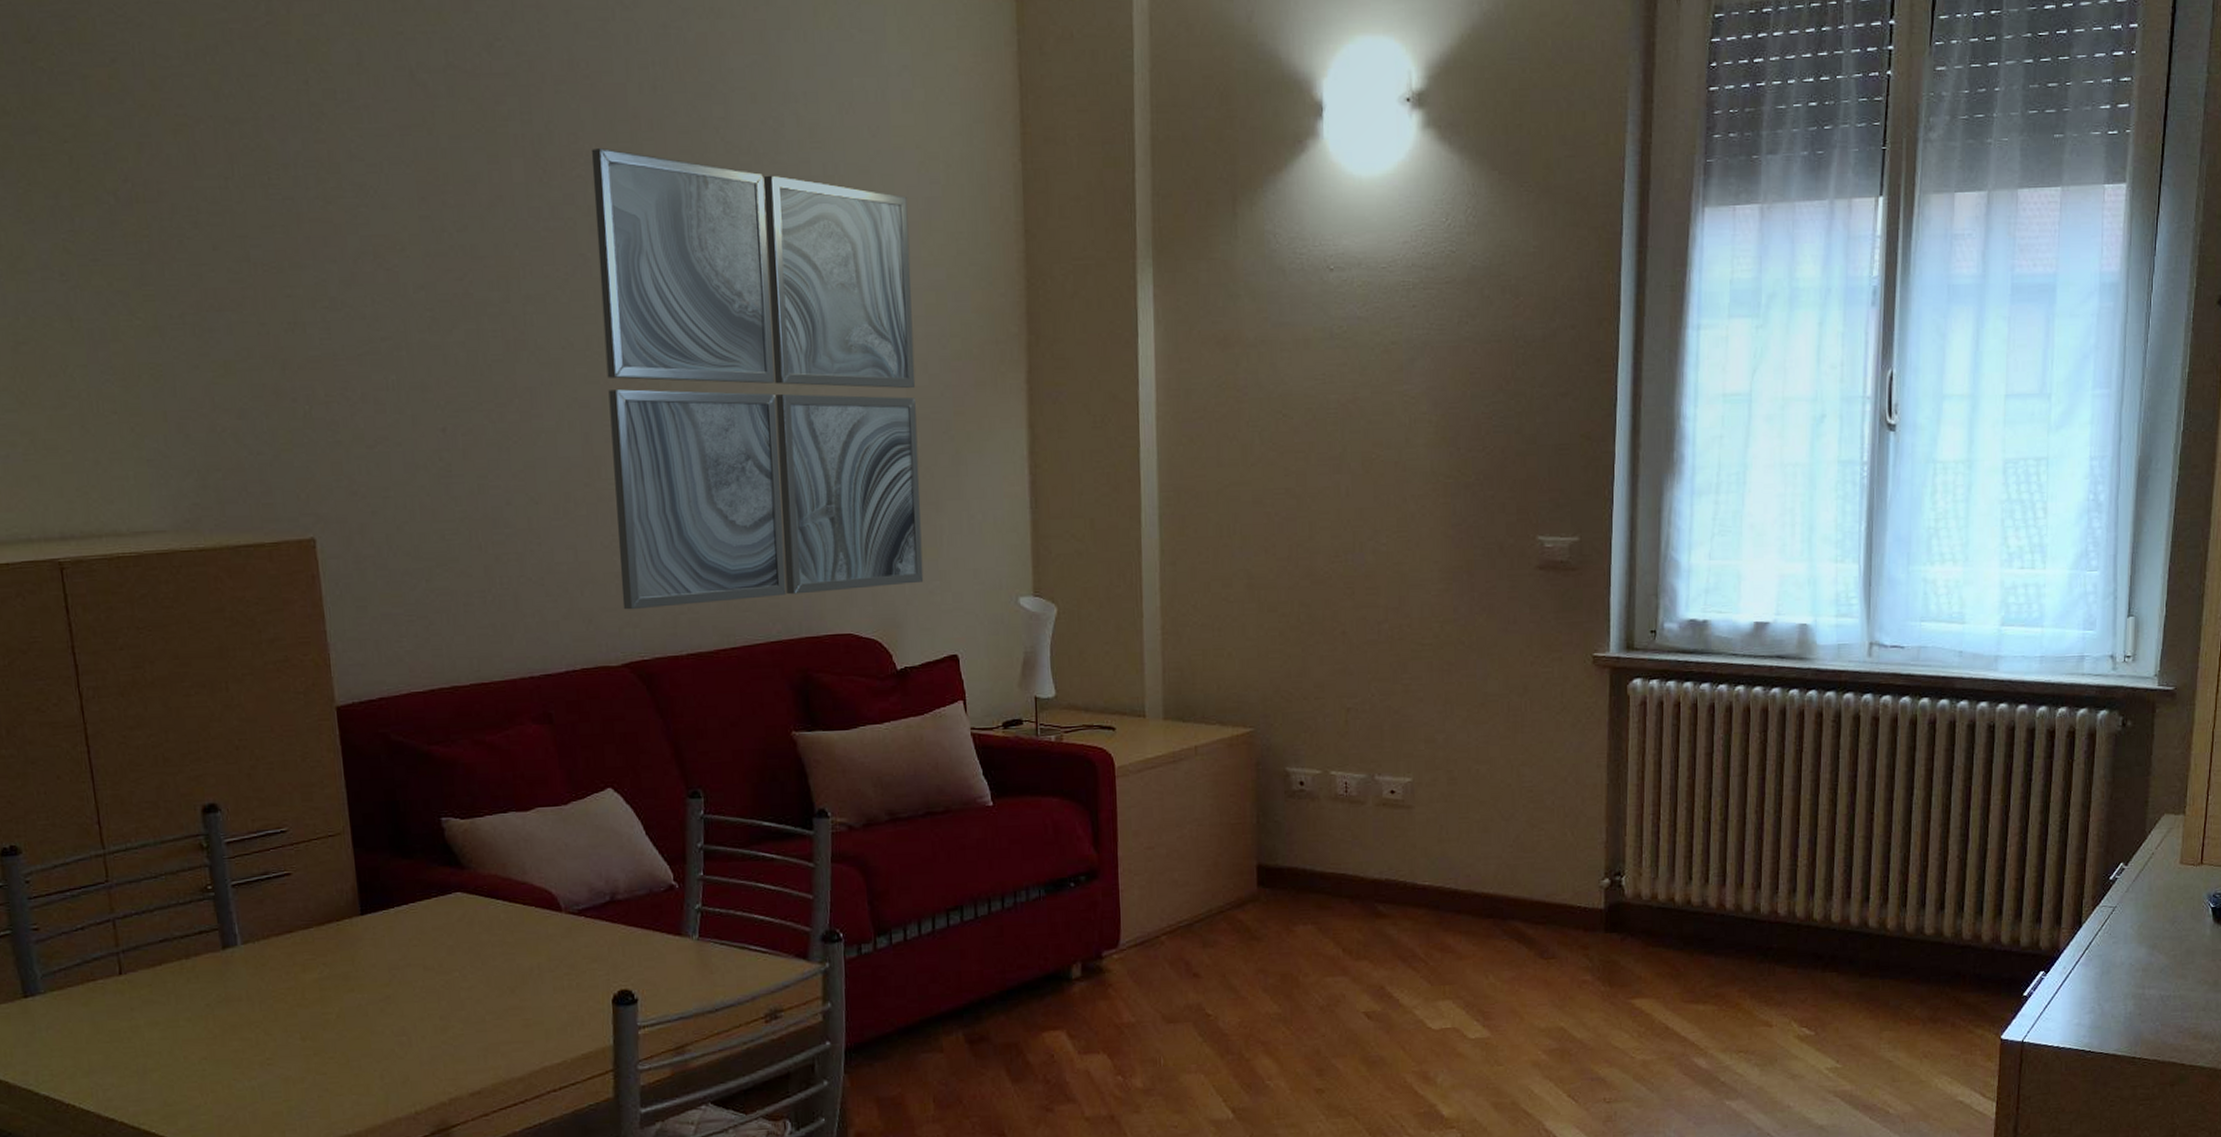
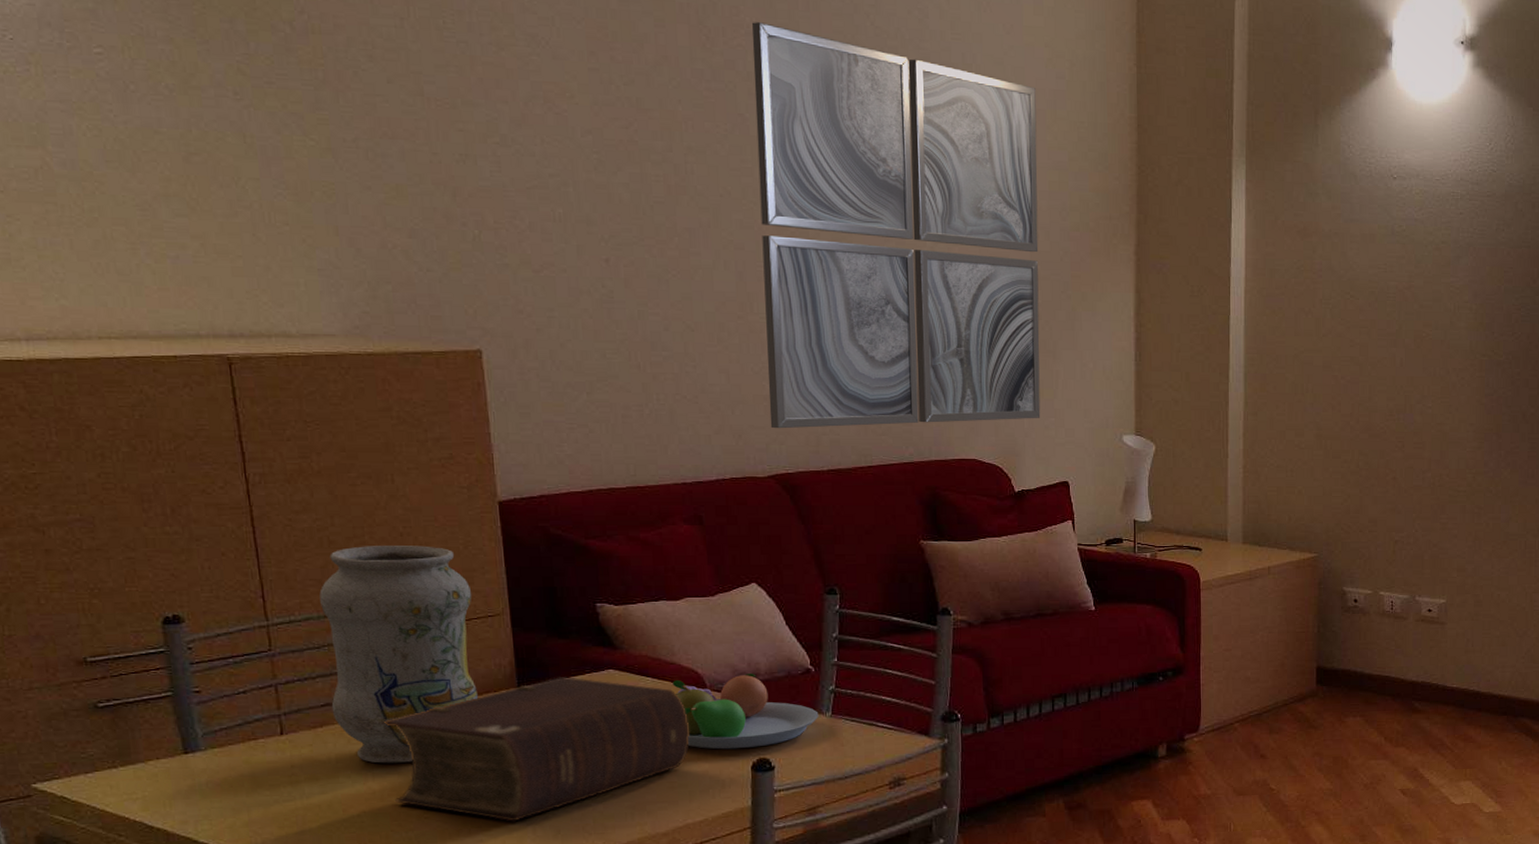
vase: none [155,759,321,1004] -> present [319,546,479,763]
bible: none [224,901,545,1068] -> present [384,677,690,822]
fruit bowl: none [524,892,685,981] -> present [672,674,819,750]

